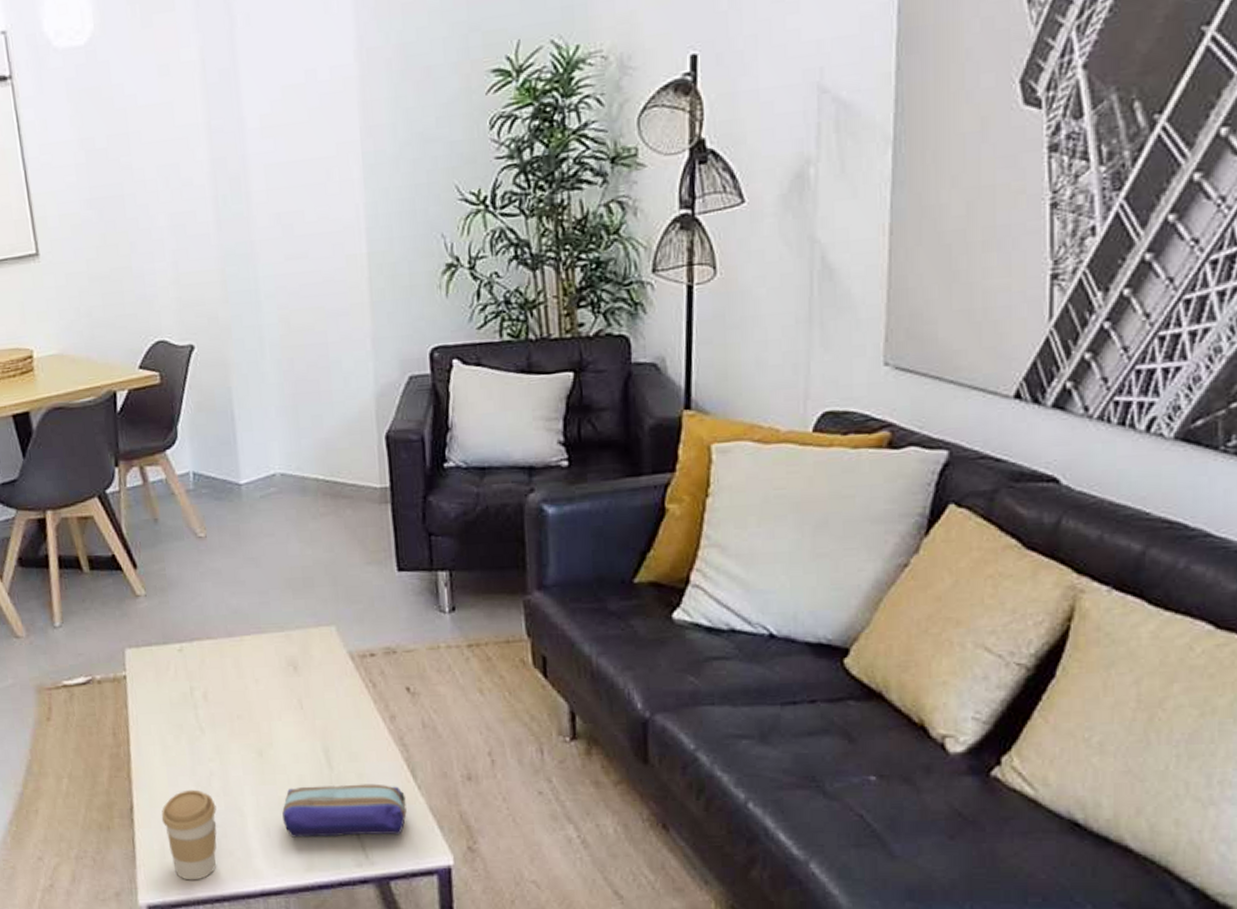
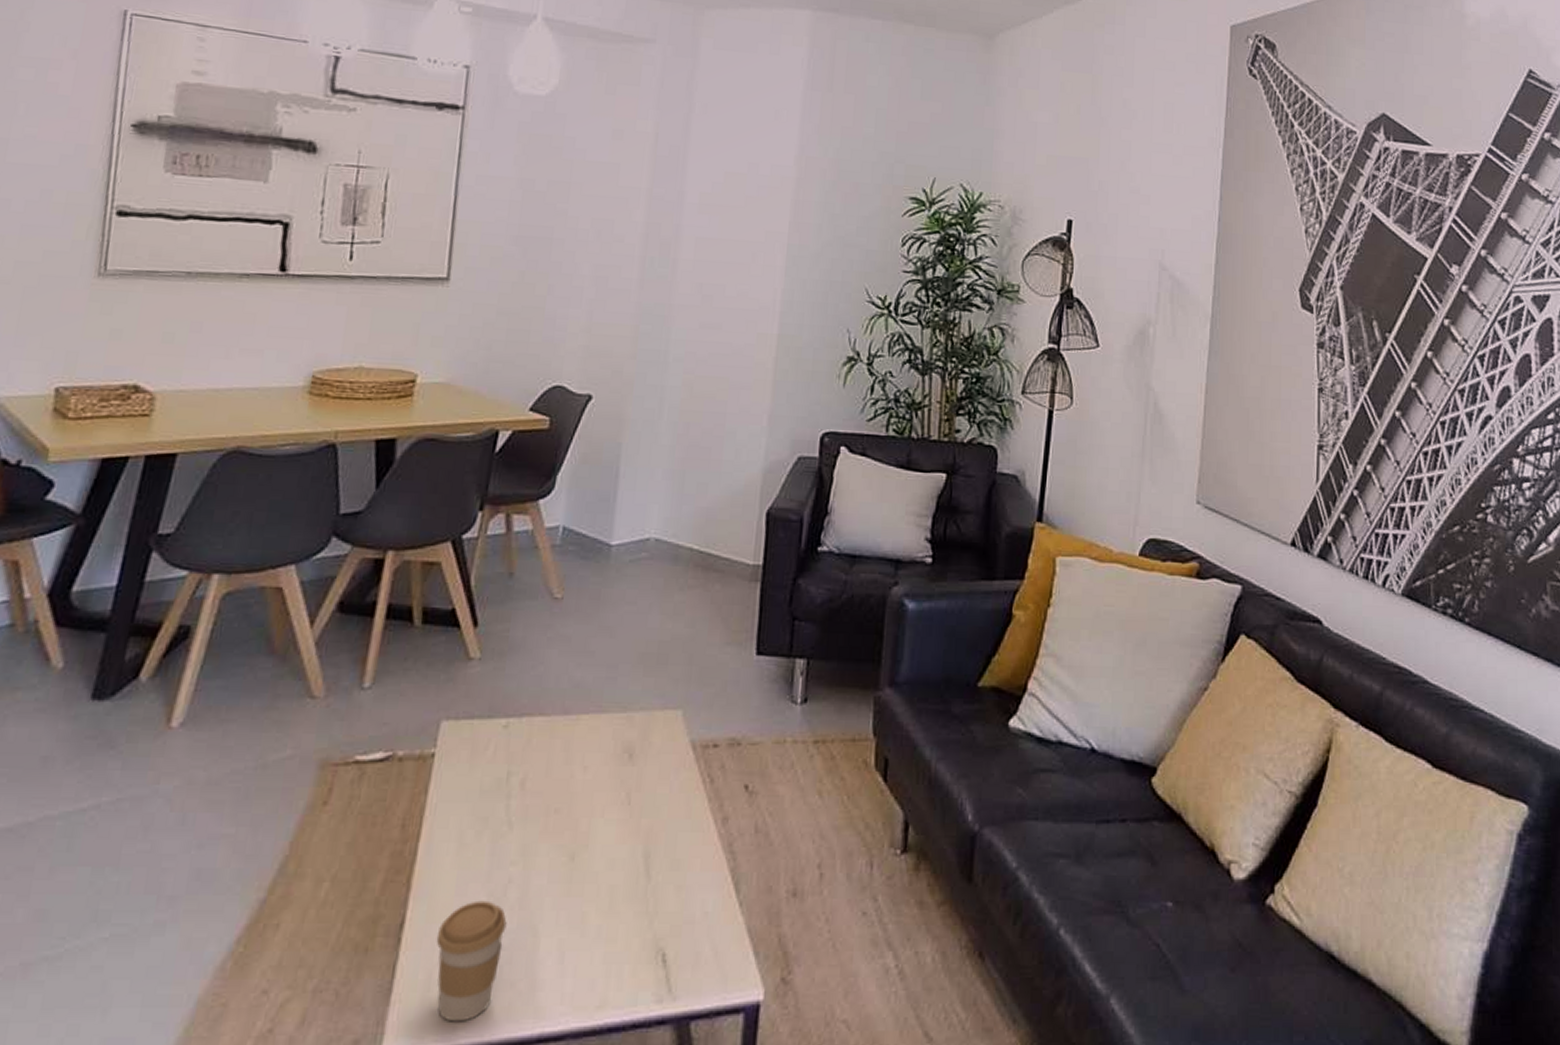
pencil case: present [282,784,407,838] -> none [582,898,724,965]

